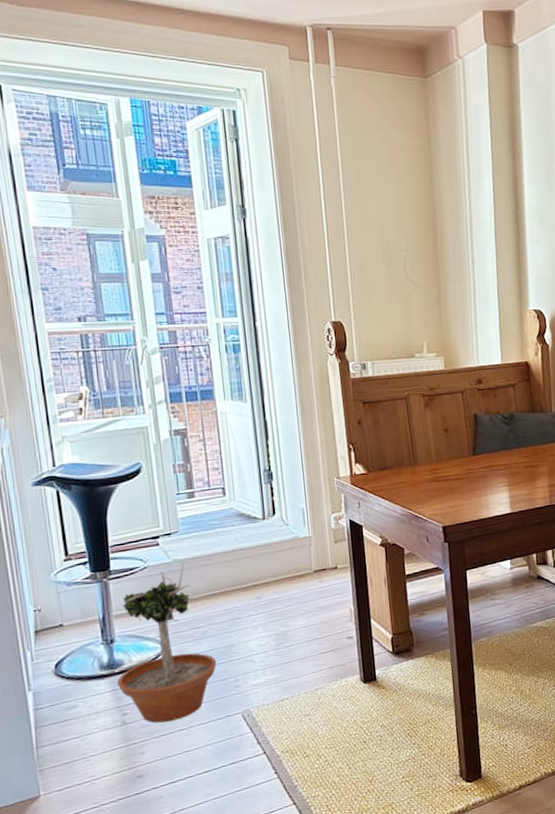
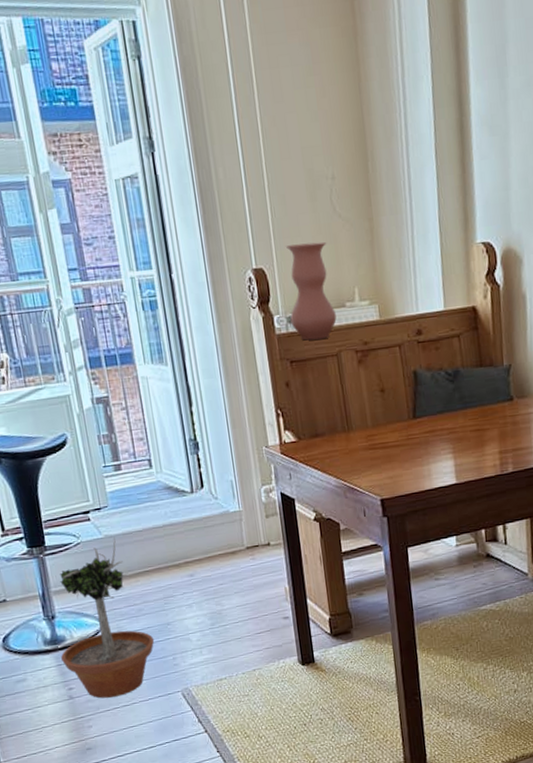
vase: none [363,302,406,385] -> present [286,241,337,341]

